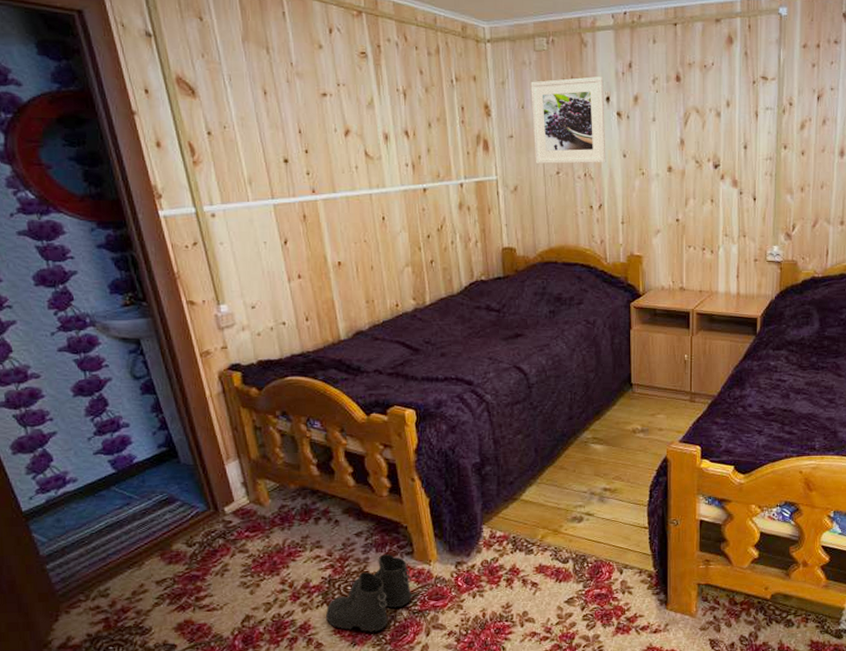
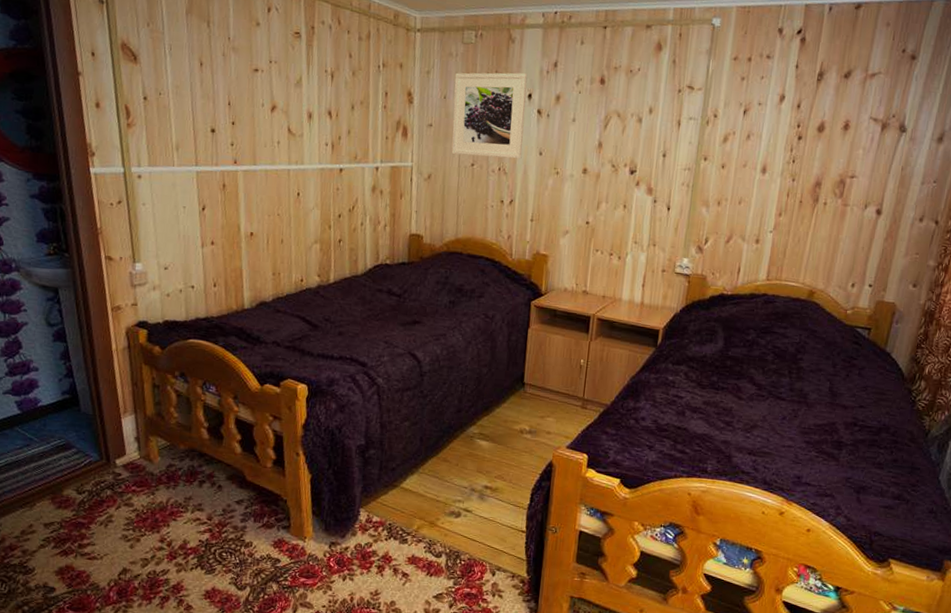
boots: present [326,554,412,632] -> none [199,525,286,602]

